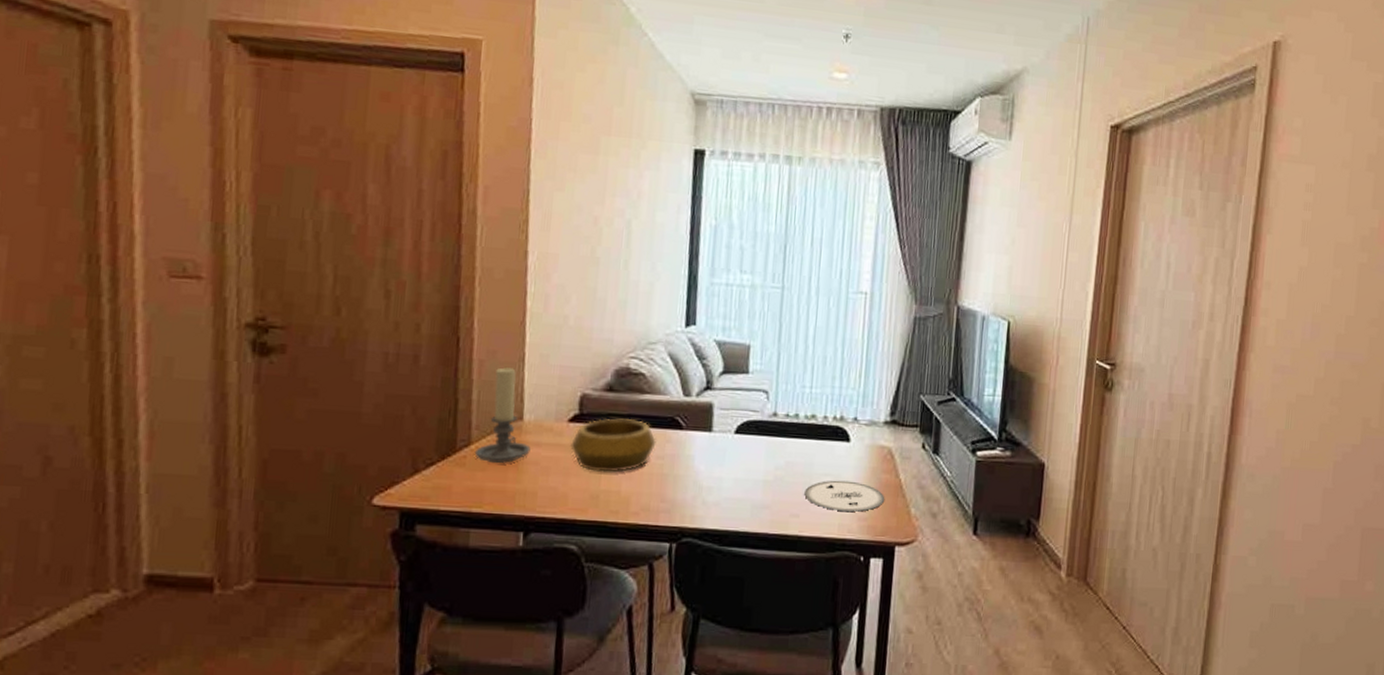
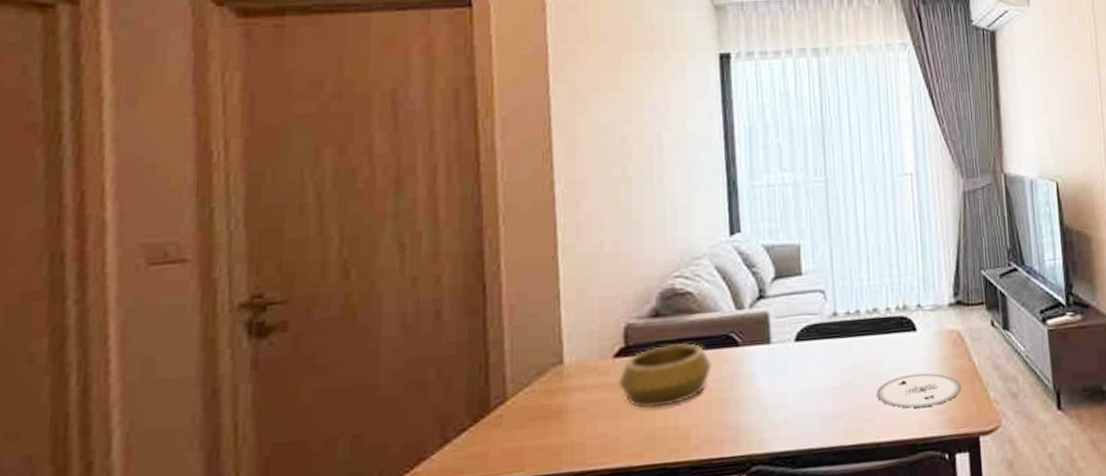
candle holder: present [474,367,531,464] -> none [511,308,574,418]

